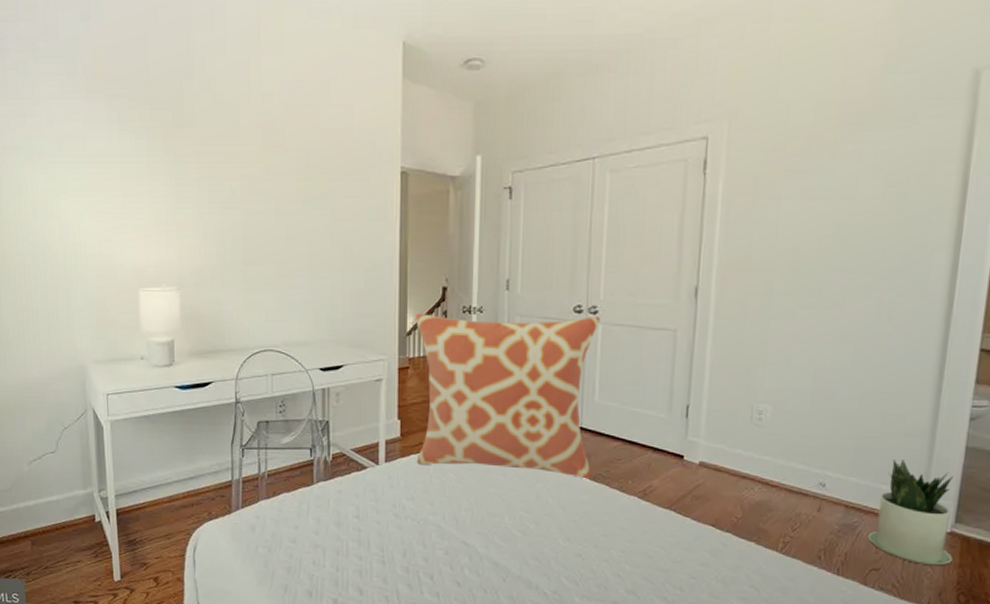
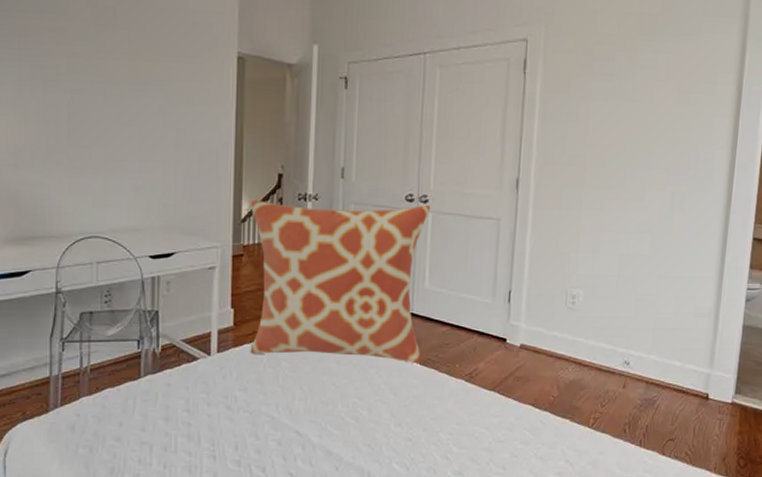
planter: present [868,459,953,567] -> none [665,338,734,434]

